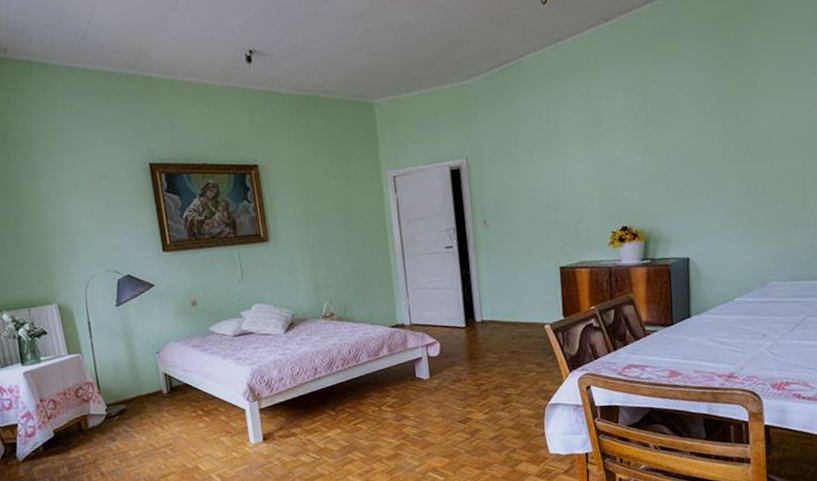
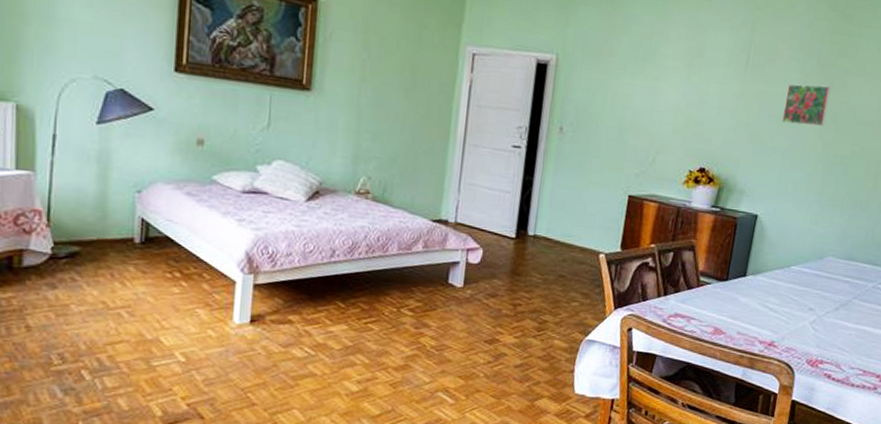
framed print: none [692,120,738,167] -> present [782,83,831,127]

